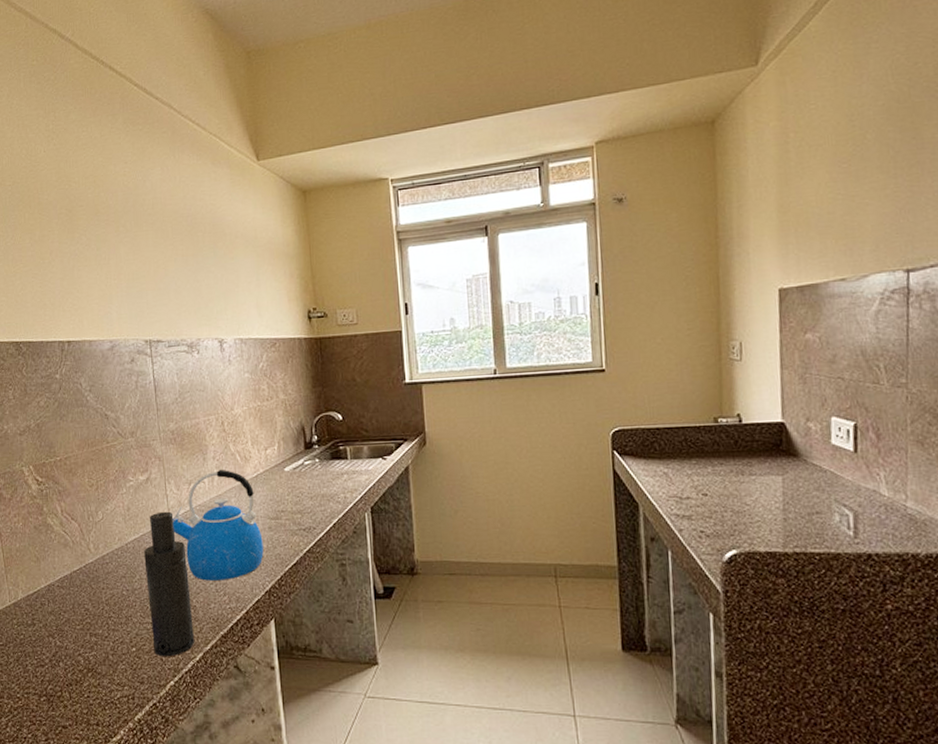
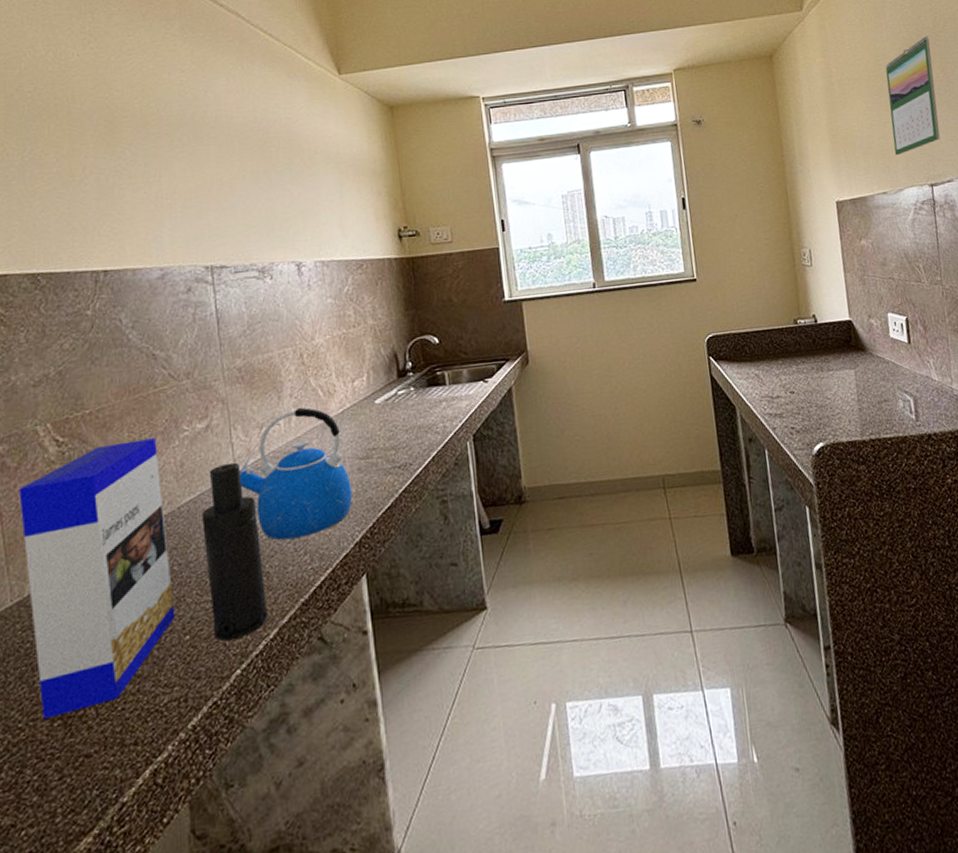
cereal box: none [12,485,125,694] -> present [19,438,175,719]
calendar: none [860,87,927,236] -> present [885,36,940,156]

